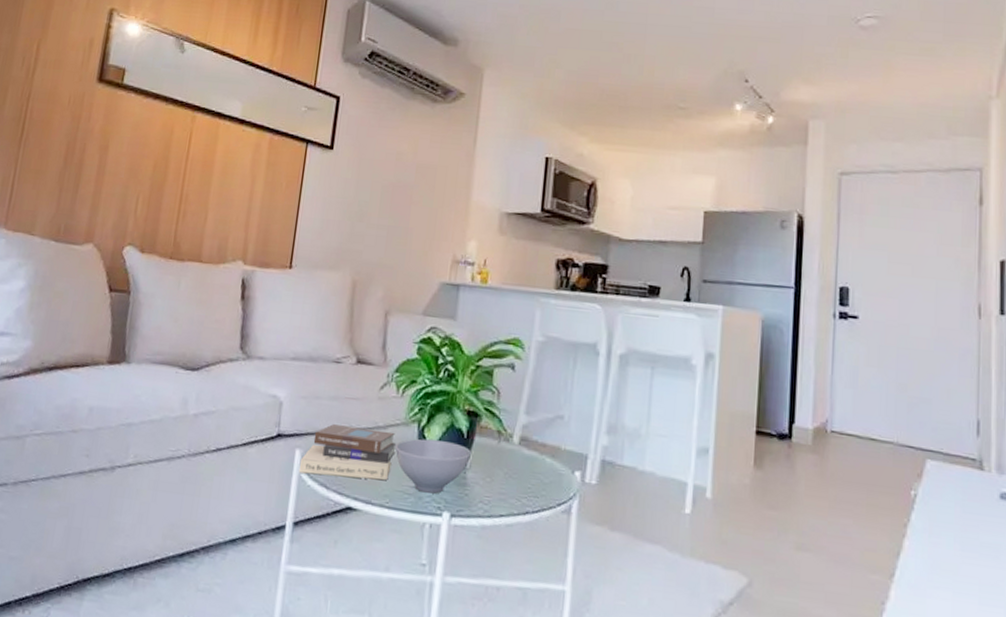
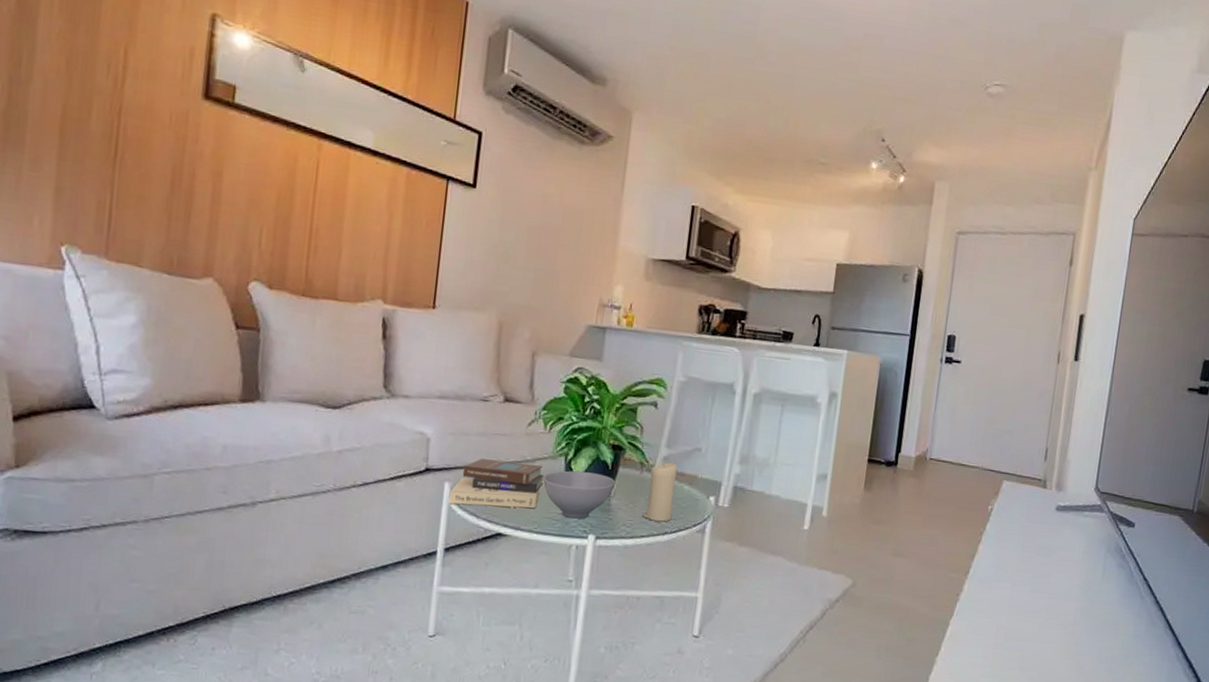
candle: none [500,430,539,500] -> present [642,462,678,522]

